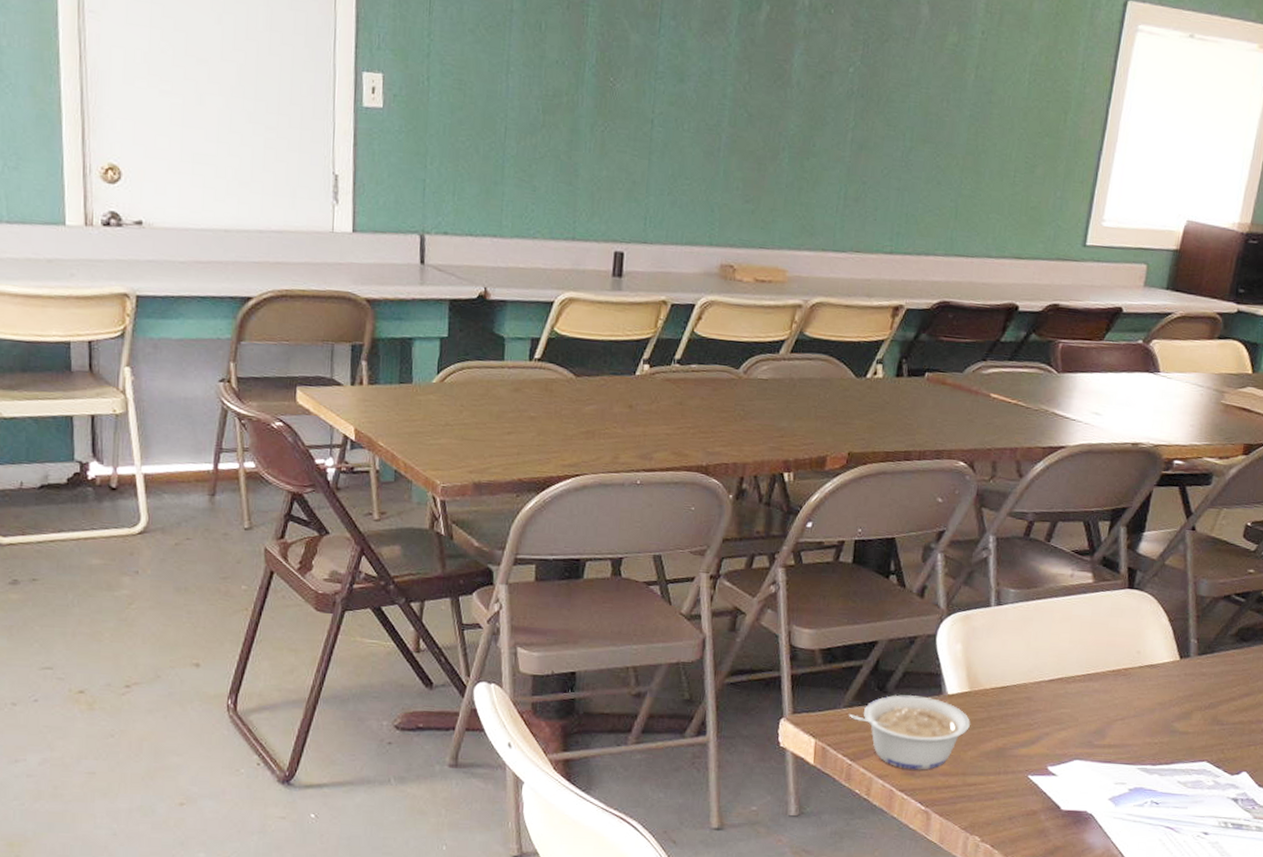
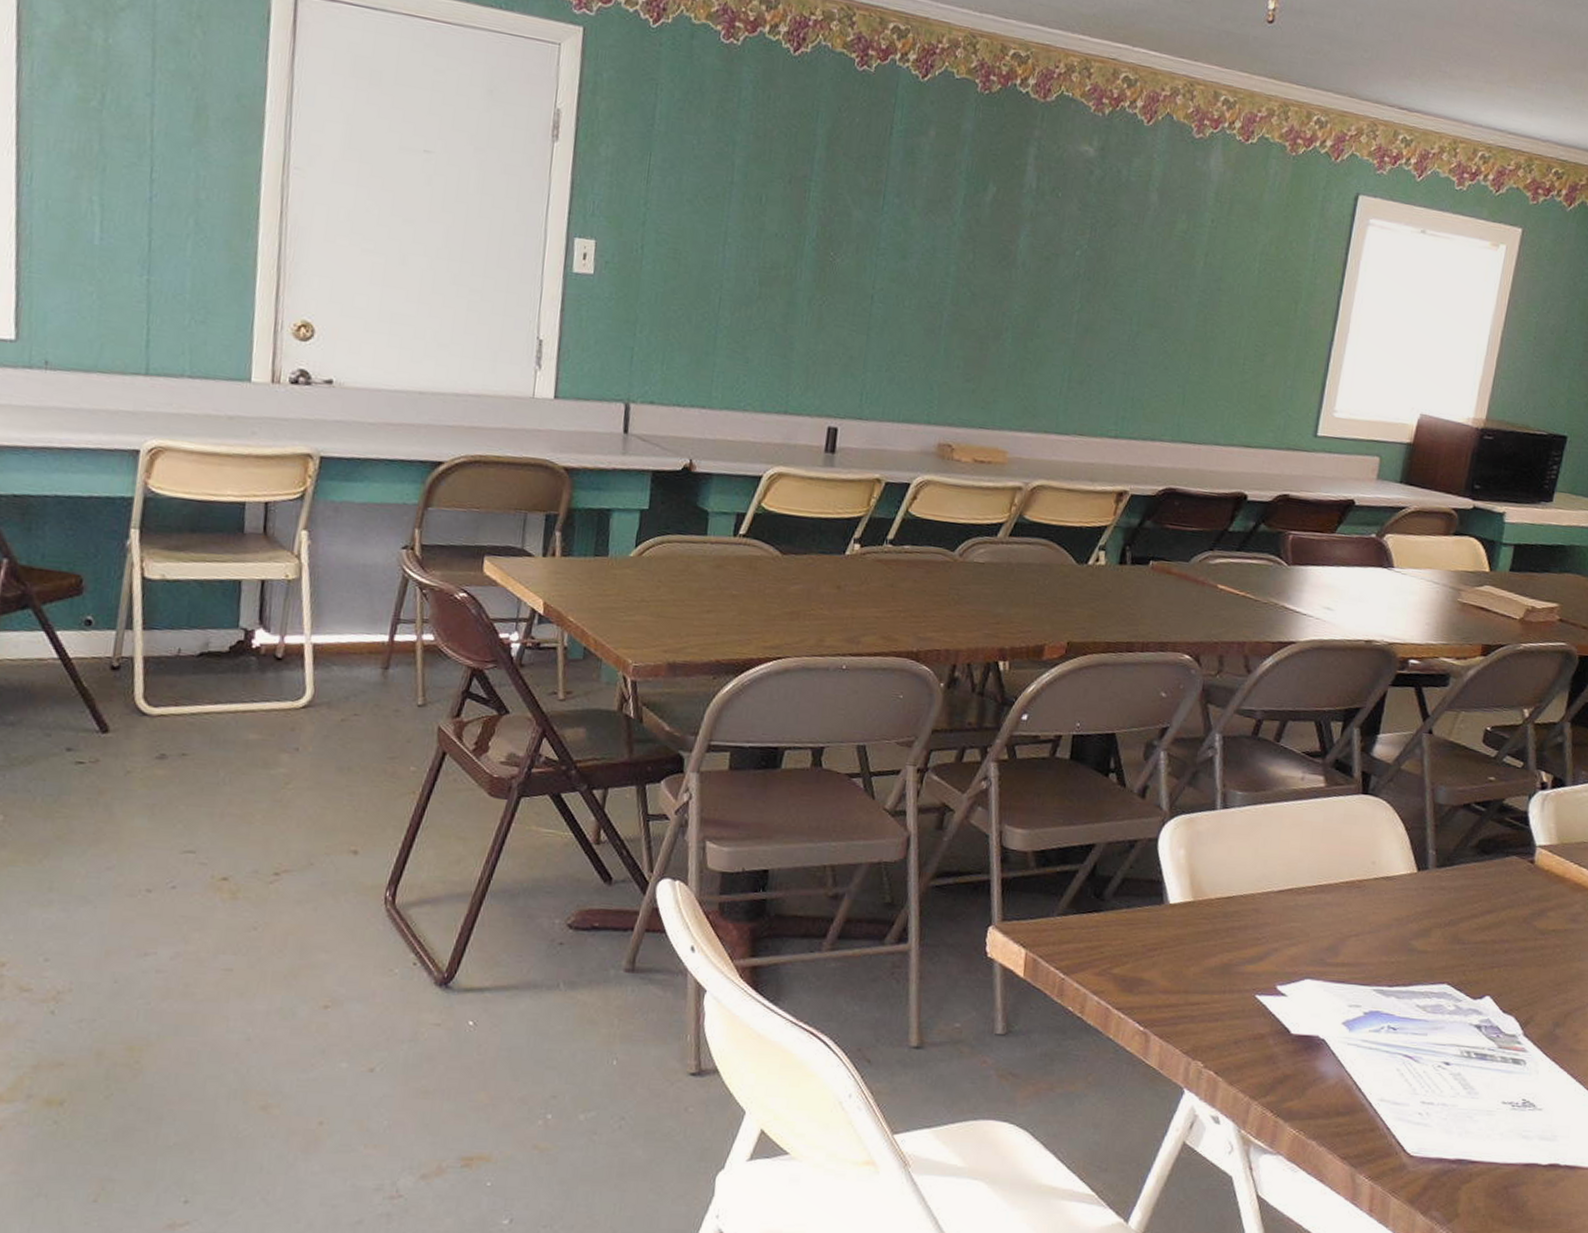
legume: present [849,694,970,770] -> none [1063,903,1194,987]

